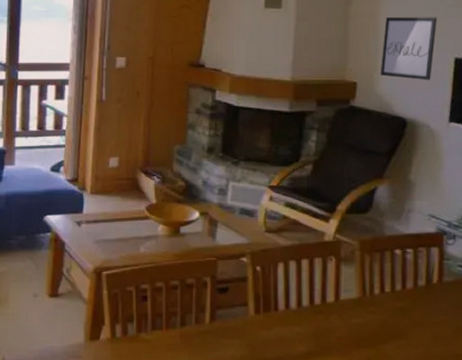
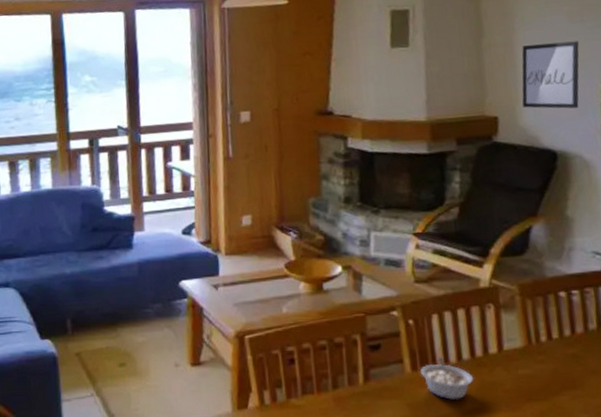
legume: none [262,302,311,342] -> present [419,356,474,400]

